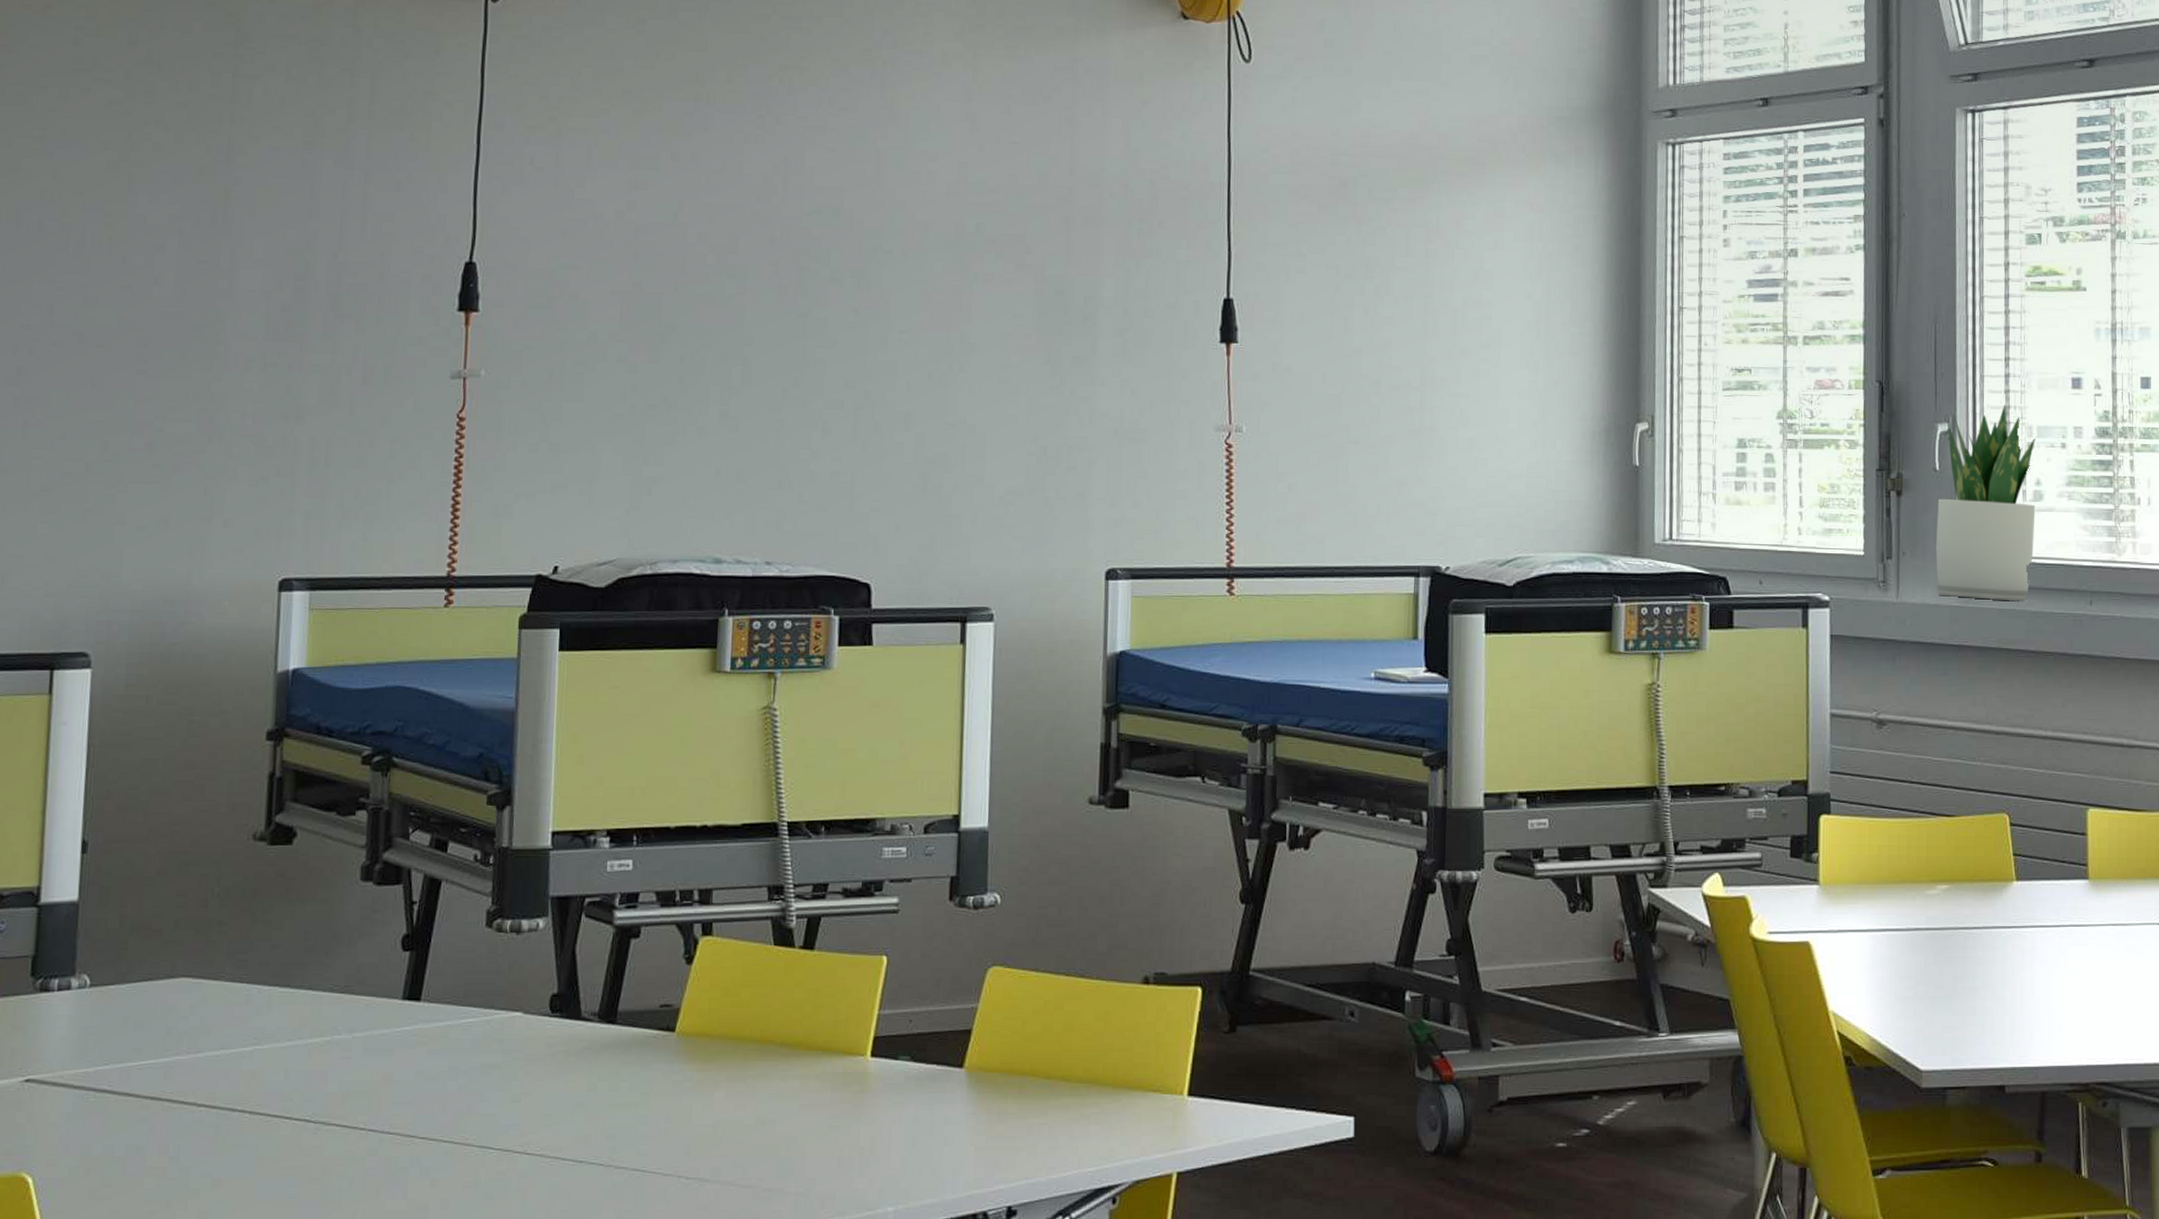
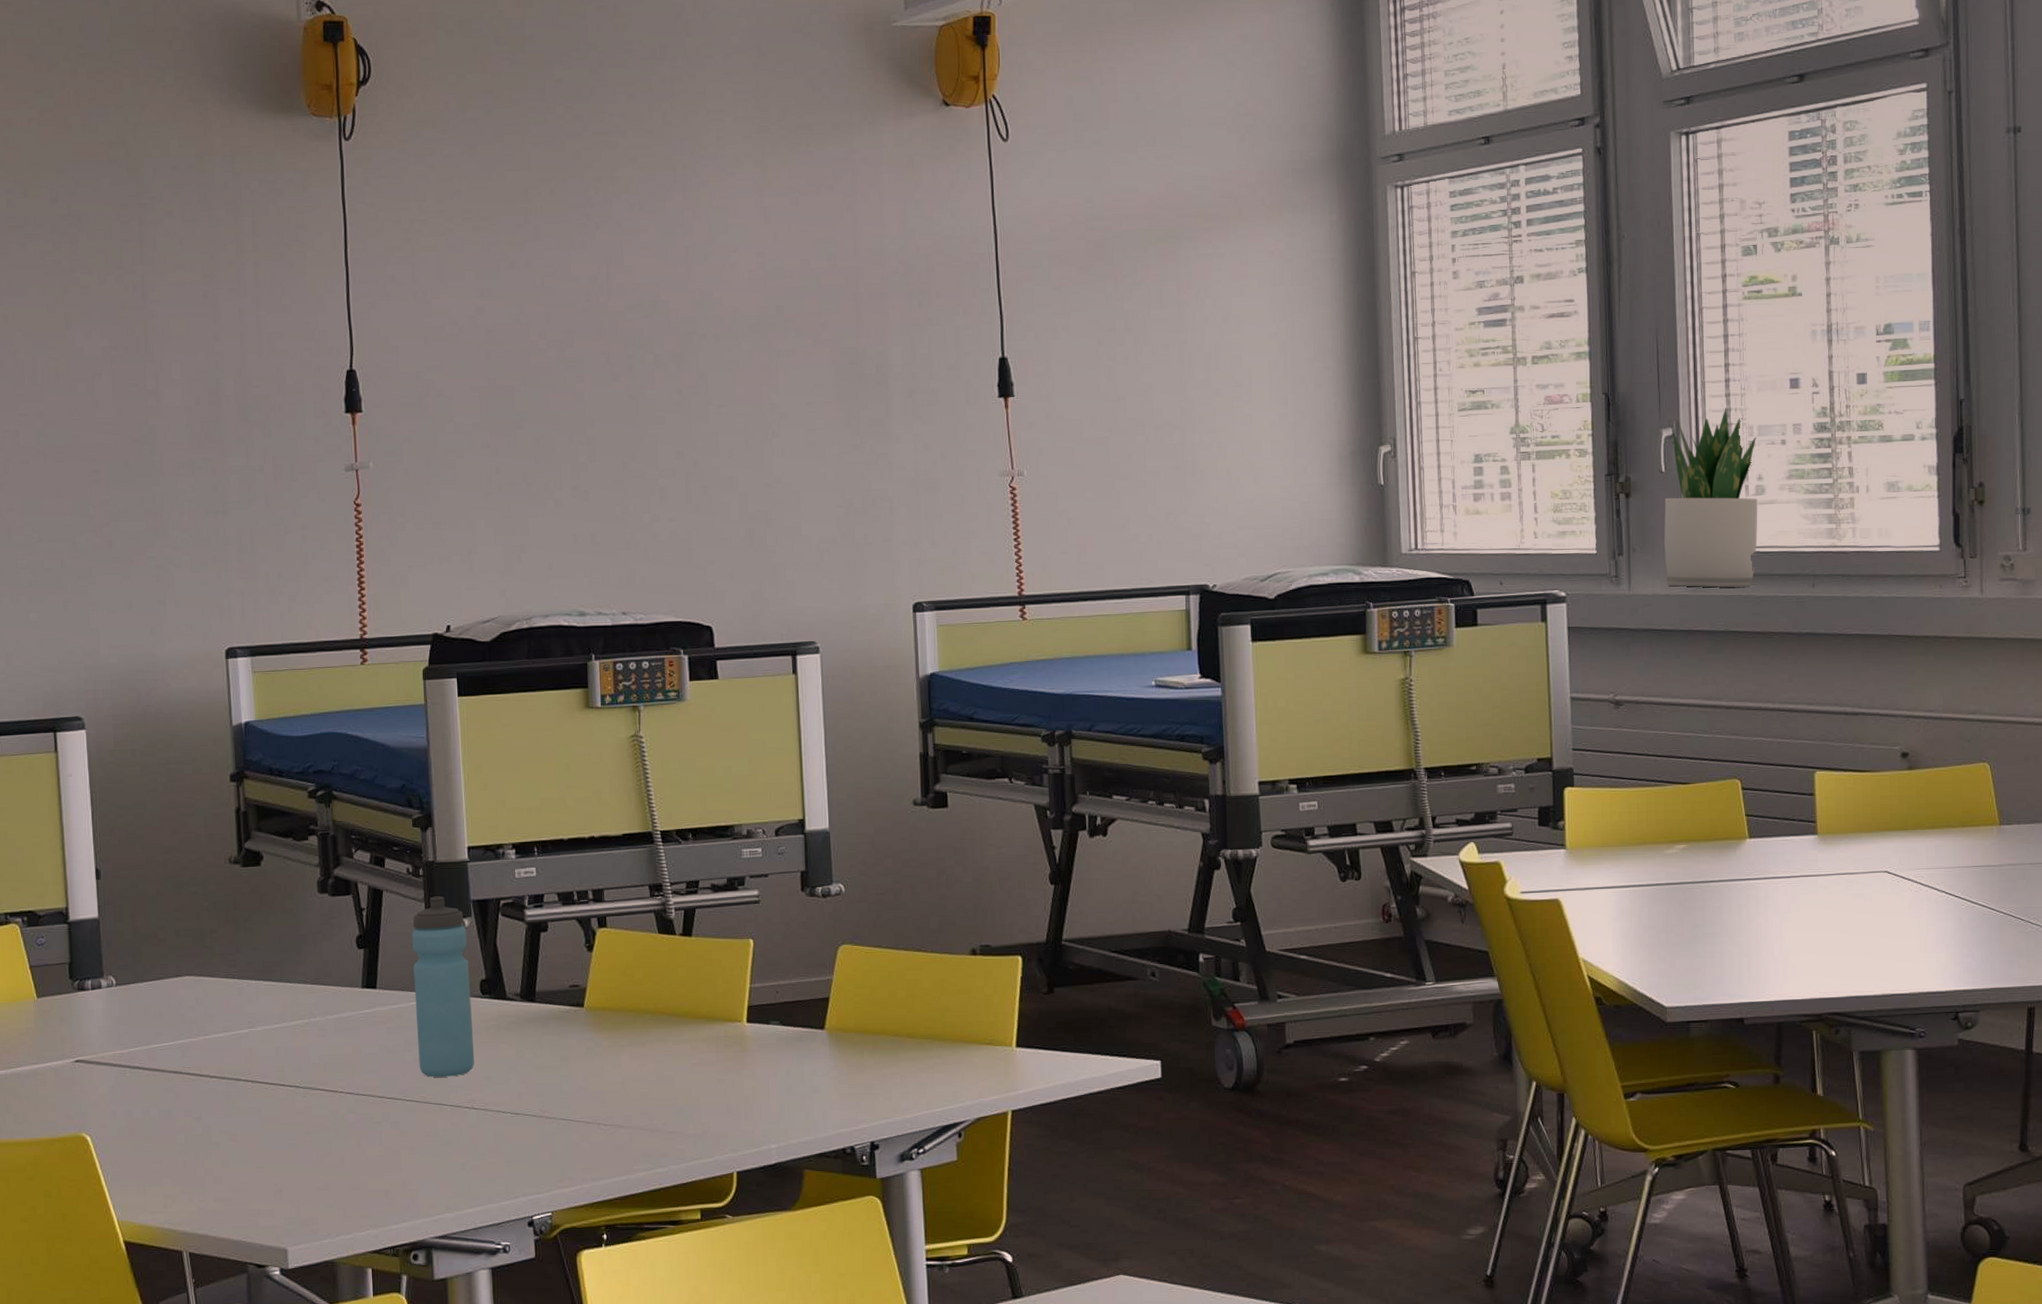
water bottle: none [463,890,541,1113] -> present [412,896,475,1077]

